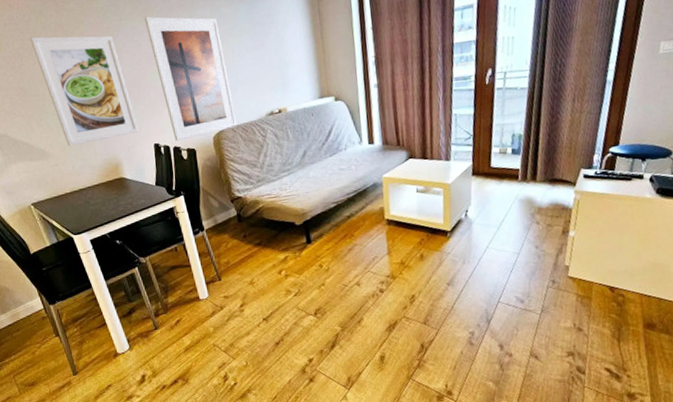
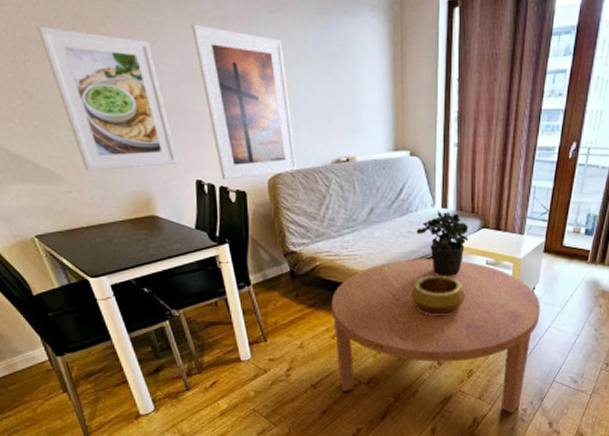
coffee table: none [275,191,477,338] -> present [331,259,541,414]
potted plant: none [347,146,397,207] -> present [416,210,469,276]
decorative bowl: none [347,206,401,246] -> present [410,275,466,317]

